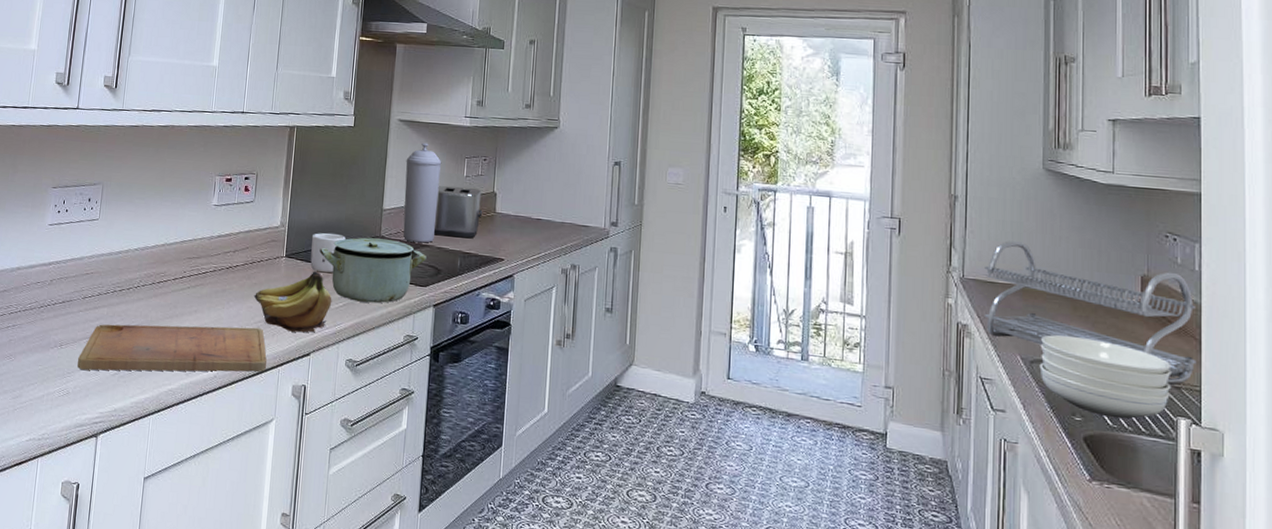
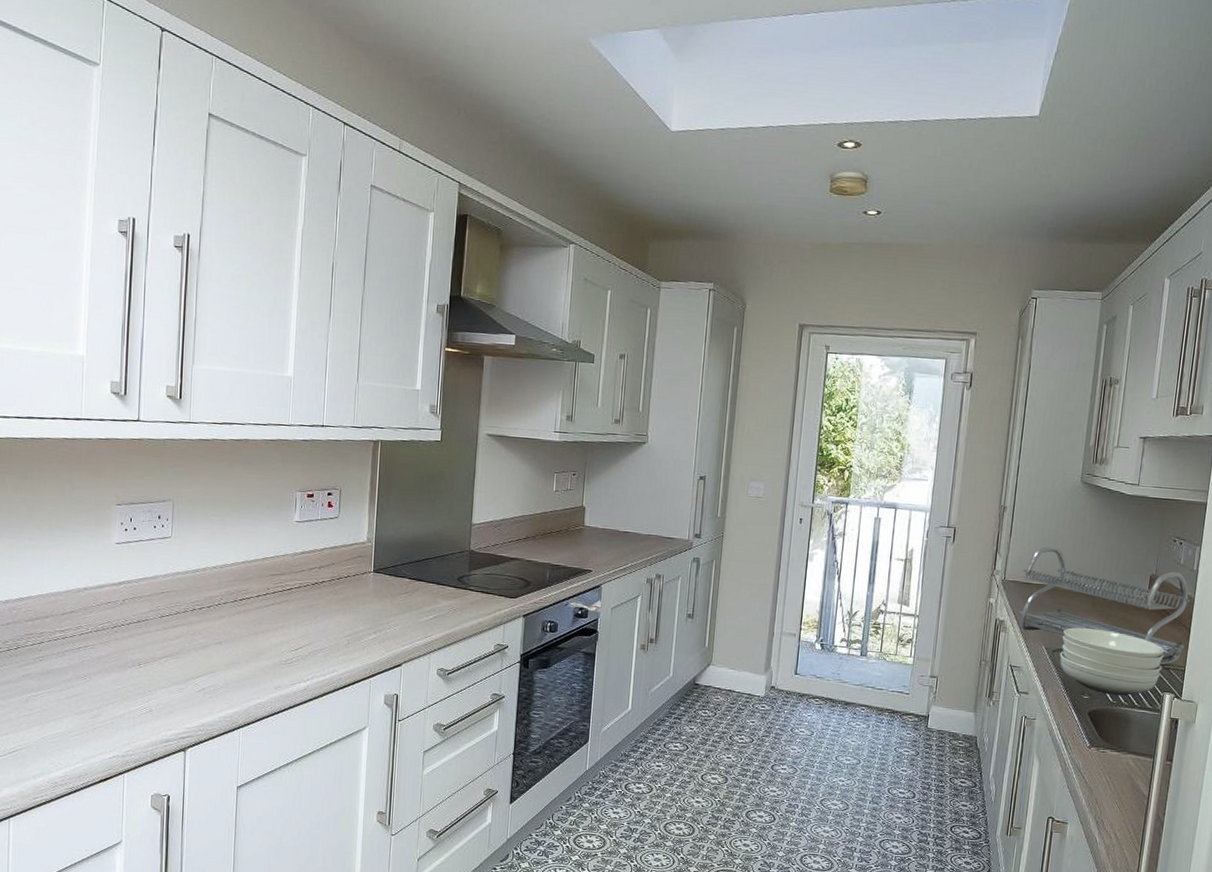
cutting board: present [77,324,268,373] -> none [159,641,359,688]
fruit: present [253,271,332,333] -> none [341,585,422,645]
mug: present [310,232,346,273] -> none [399,547,435,587]
cooking pot: present [319,237,427,304] -> none [408,552,516,615]
canister: present [403,143,442,243] -> none [492,457,531,557]
toaster: present [433,185,483,239] -> none [523,500,572,552]

